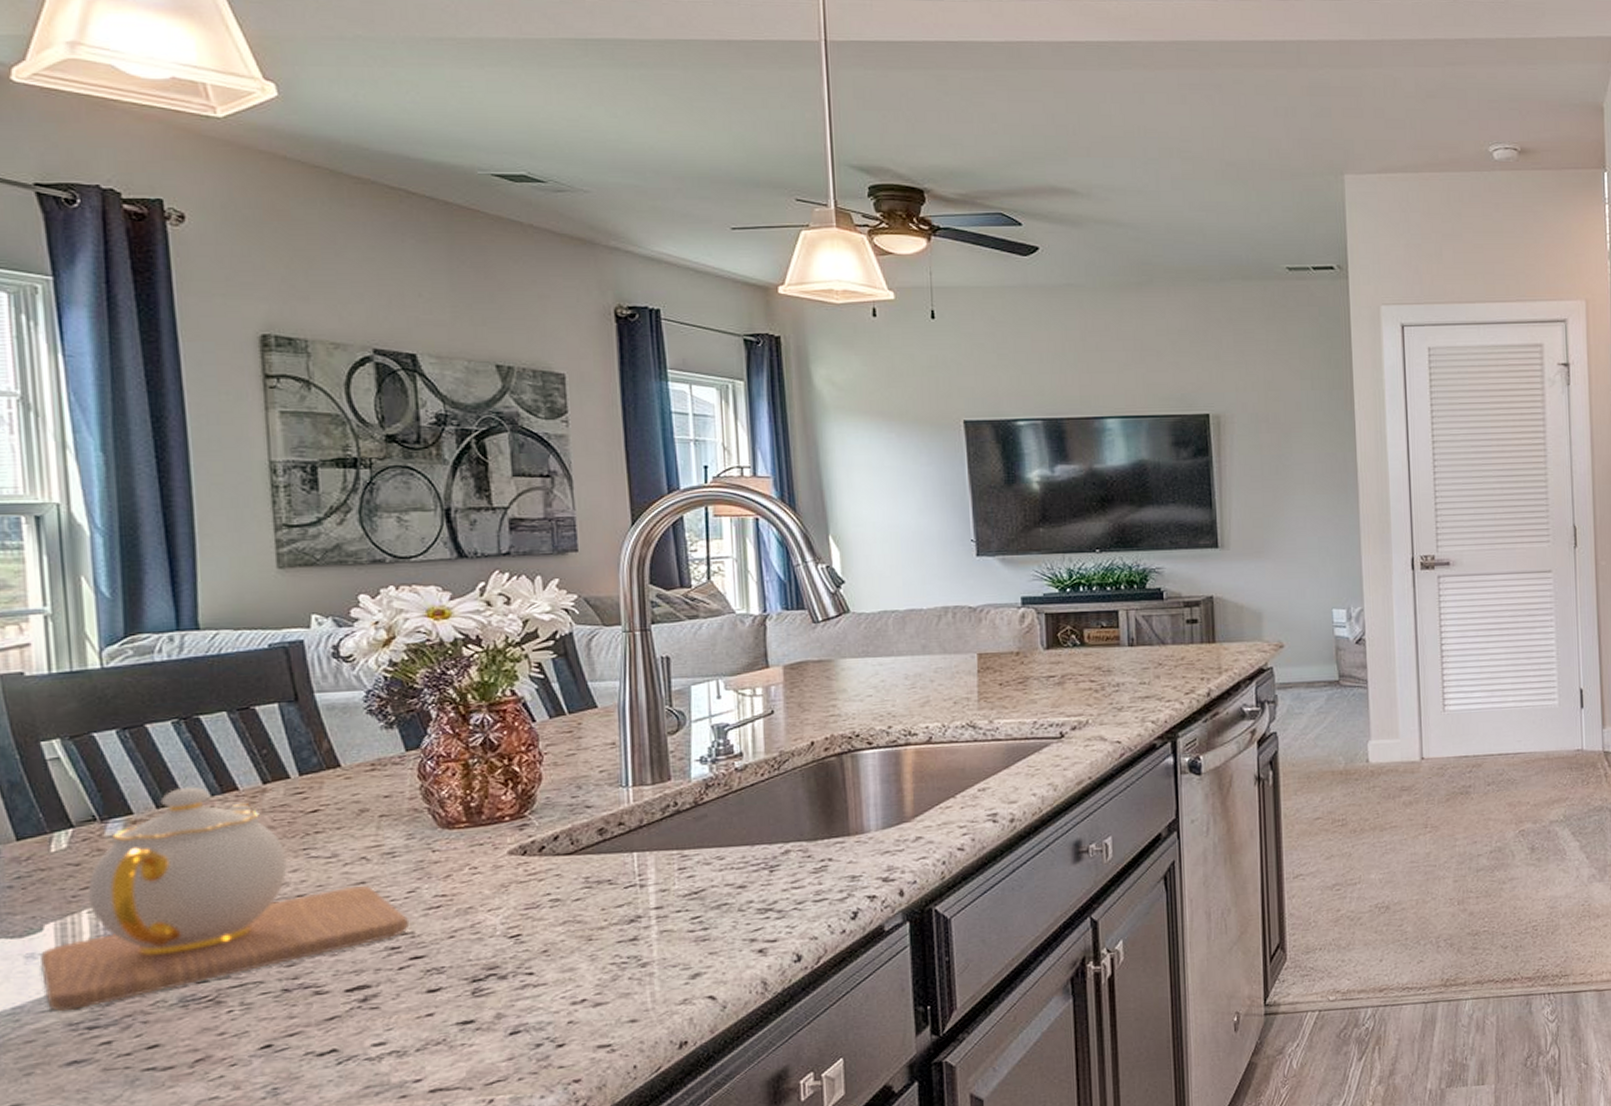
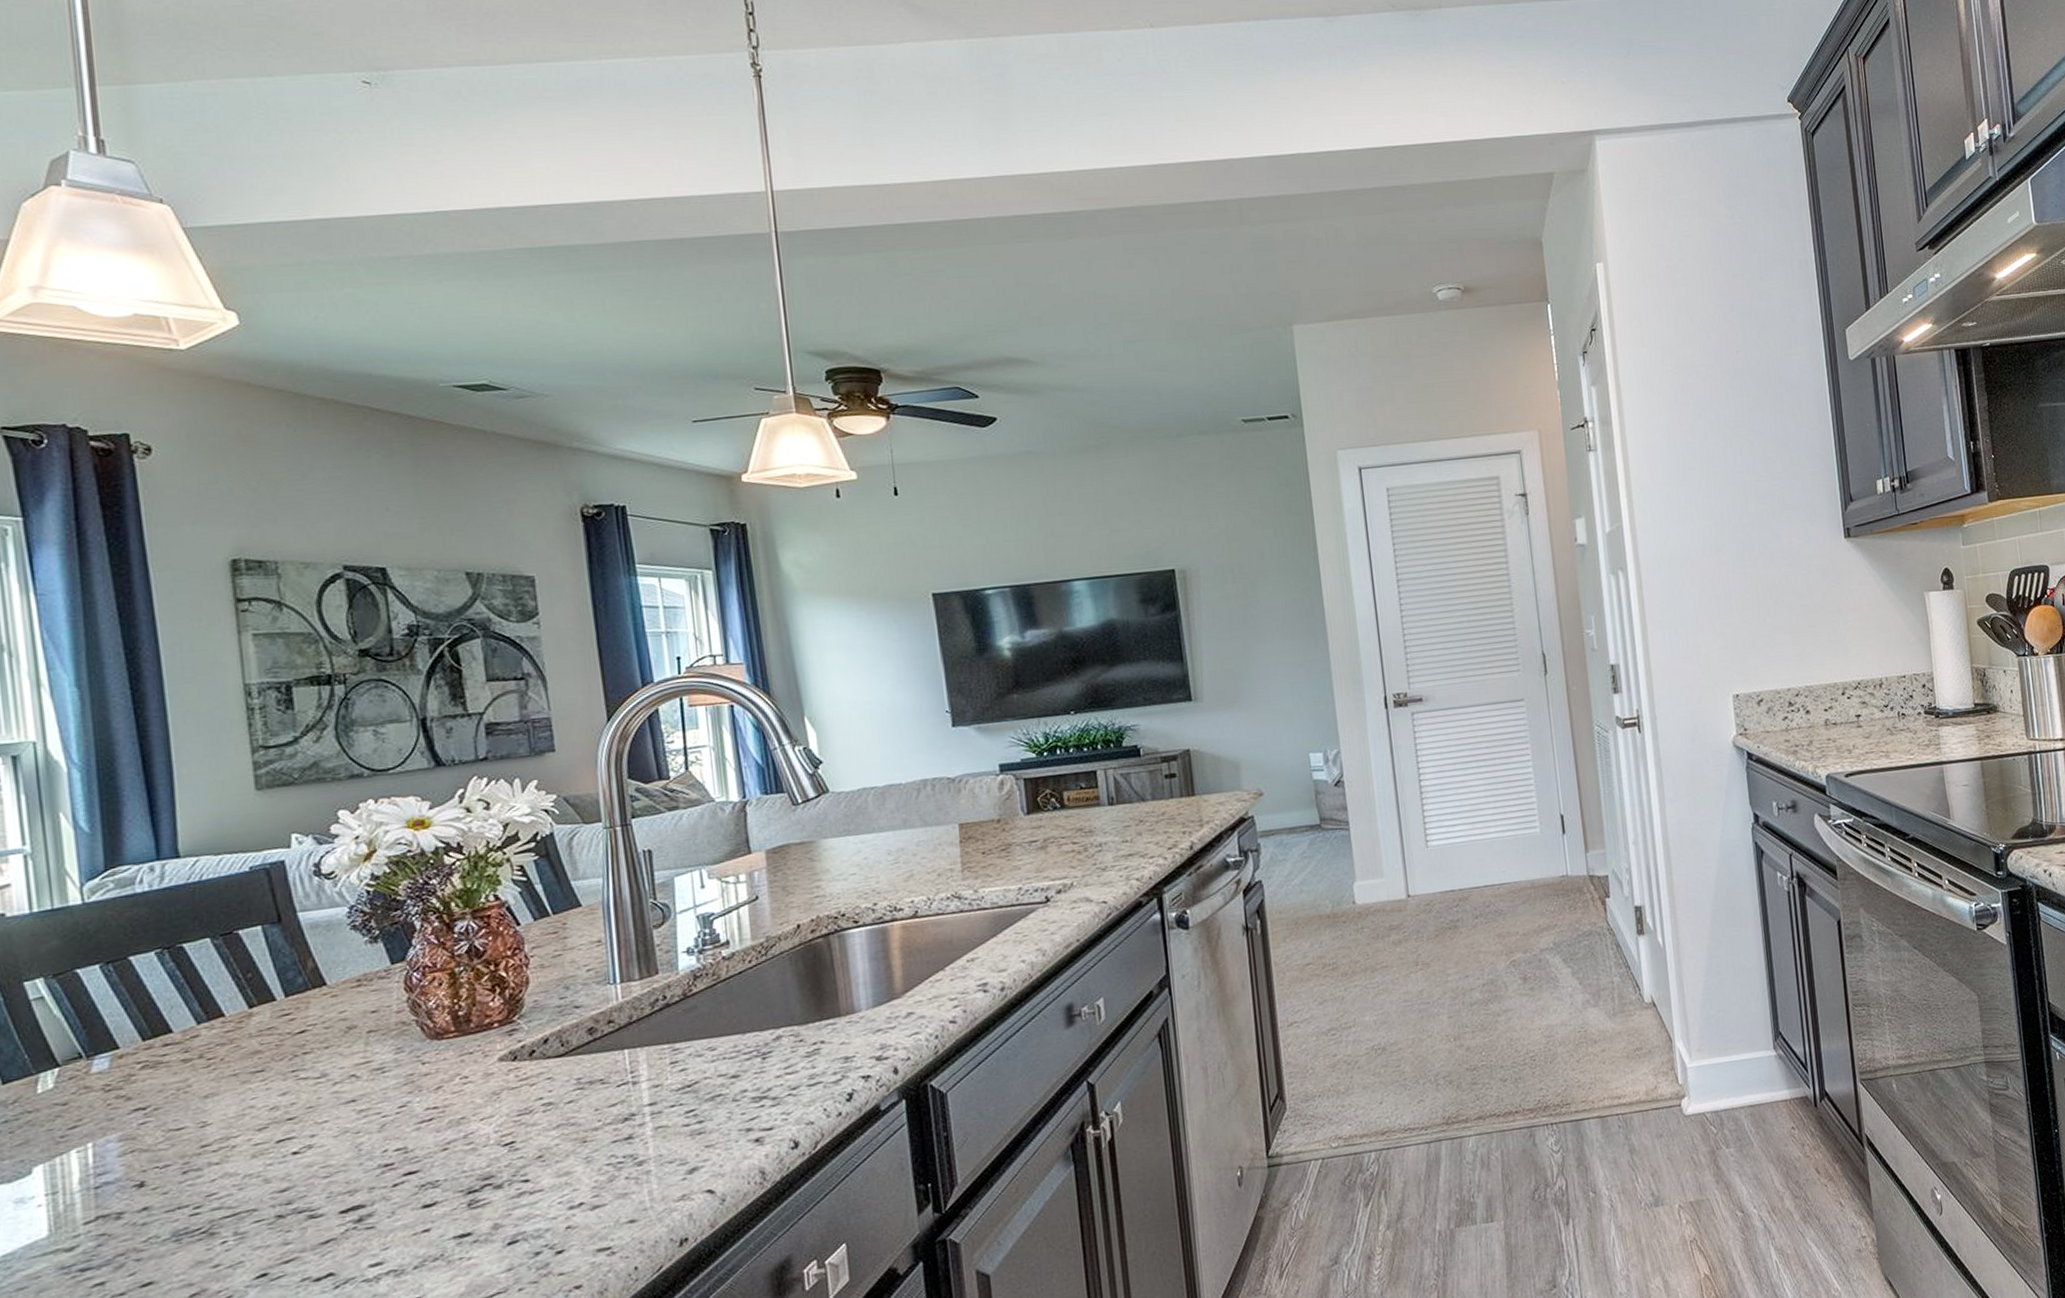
teapot: present [40,786,409,1011] -> none [29,1016,401,1255]

